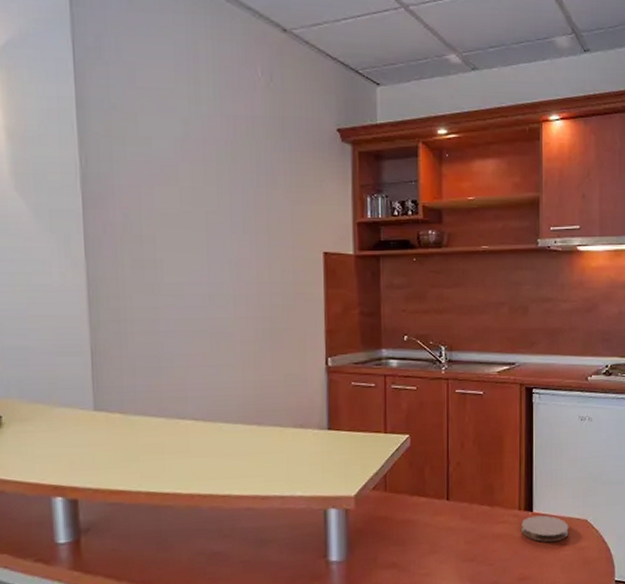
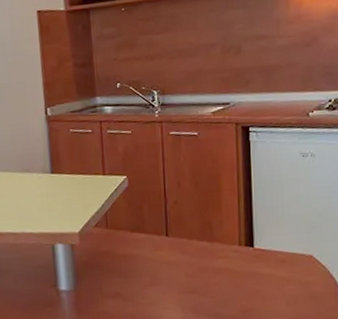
coaster: present [521,515,569,542] -> none [242,250,293,277]

